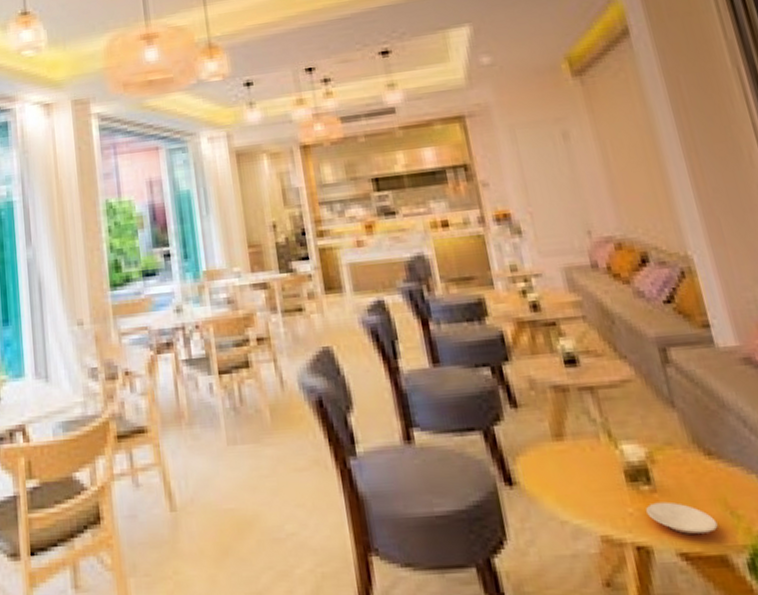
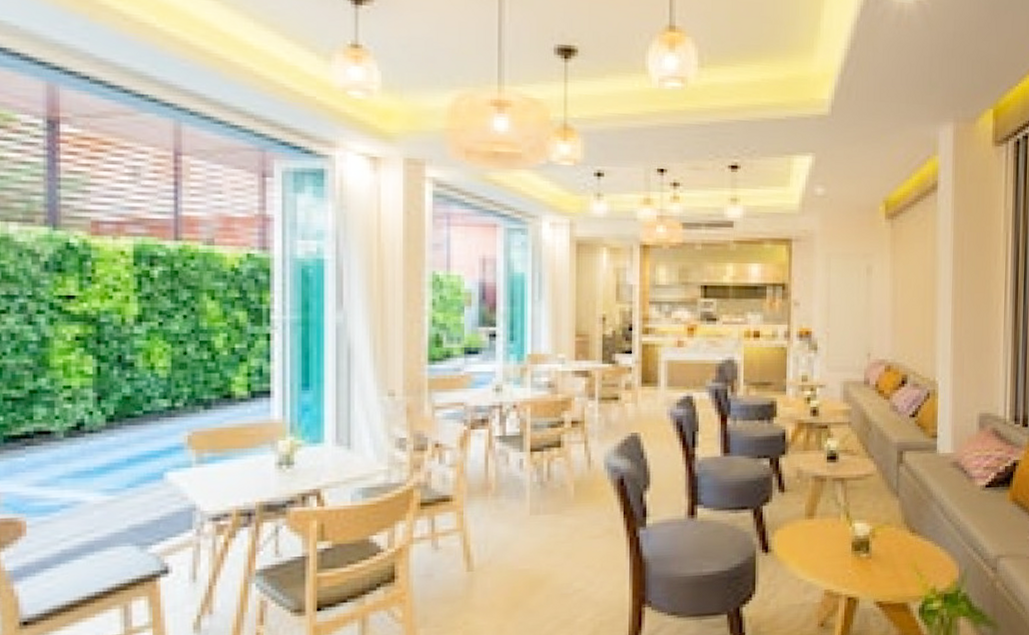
saucer: present [645,501,718,534] -> none [860,565,906,588]

